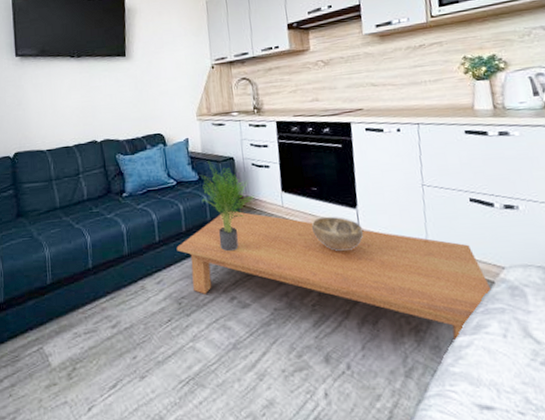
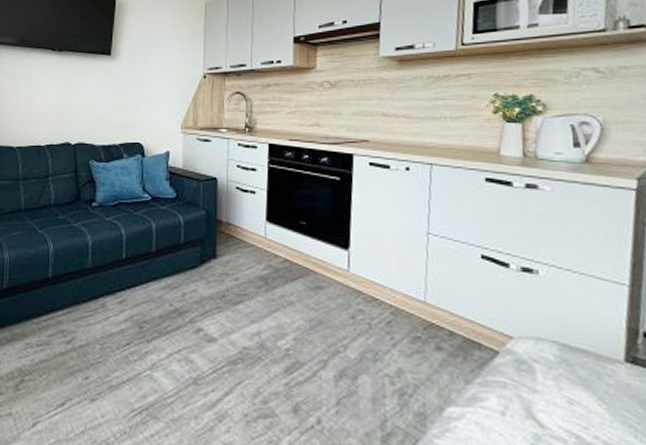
coffee table: present [176,210,492,343] -> none [144,235,495,413]
potted plant: present [201,162,258,252] -> none [176,180,239,280]
decorative bowl: present [311,216,364,252] -> none [295,254,354,296]

